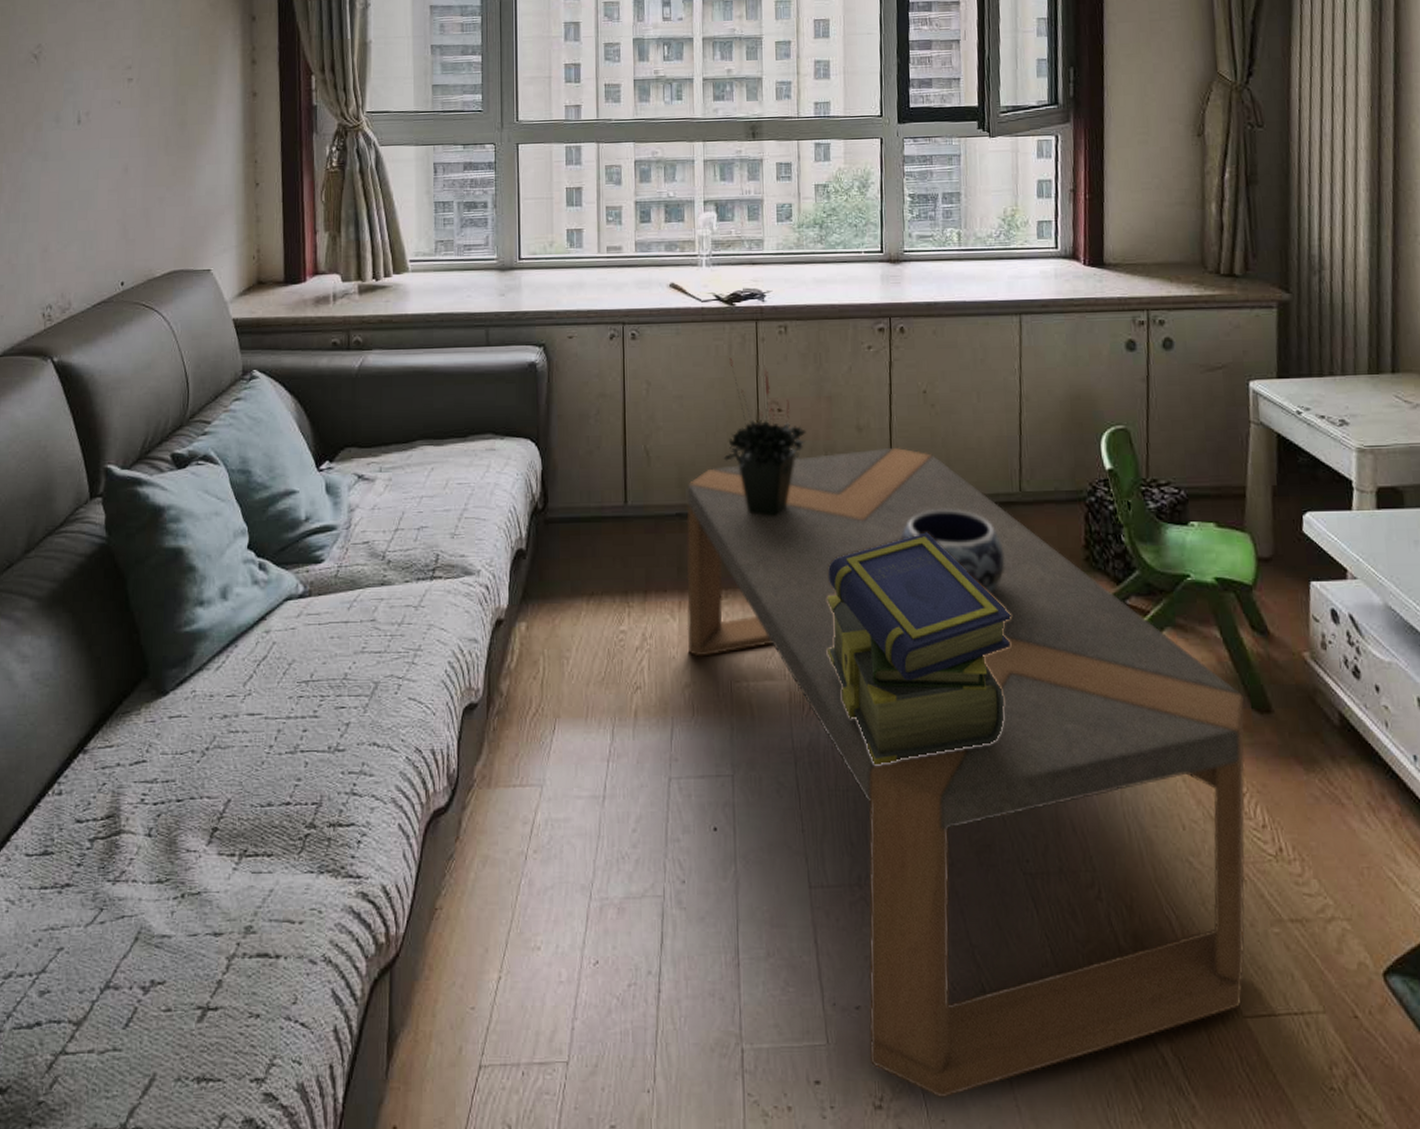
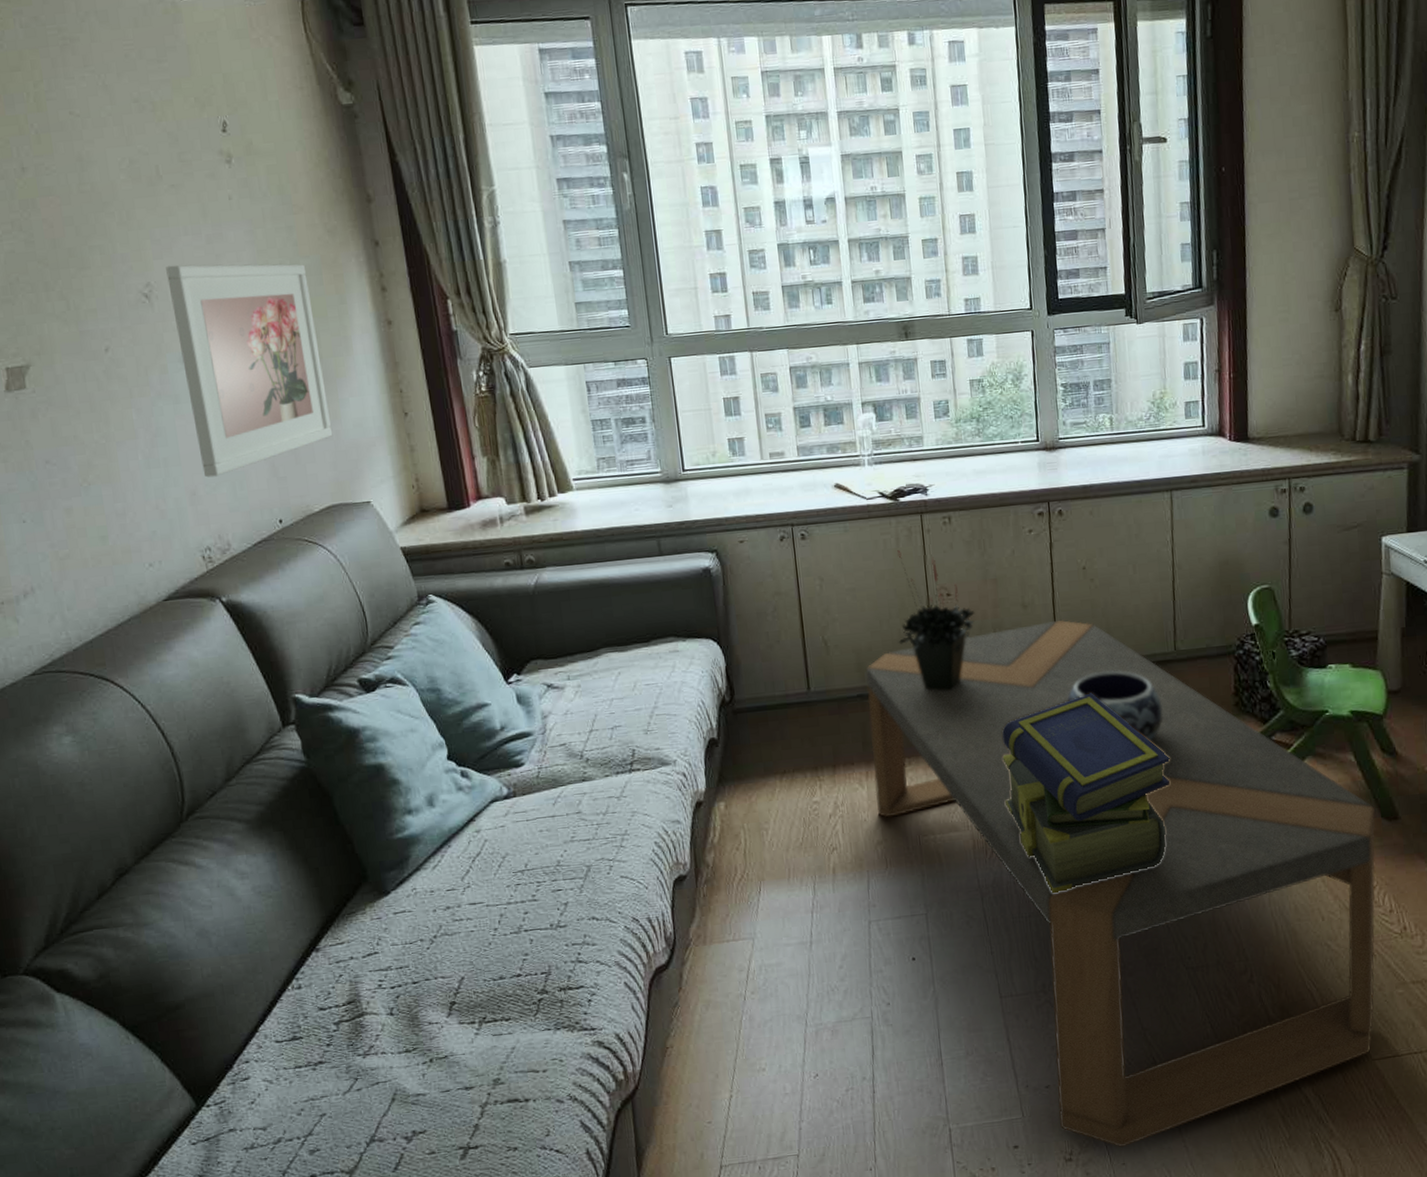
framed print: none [57,29,186,235] -> present [166,263,333,478]

